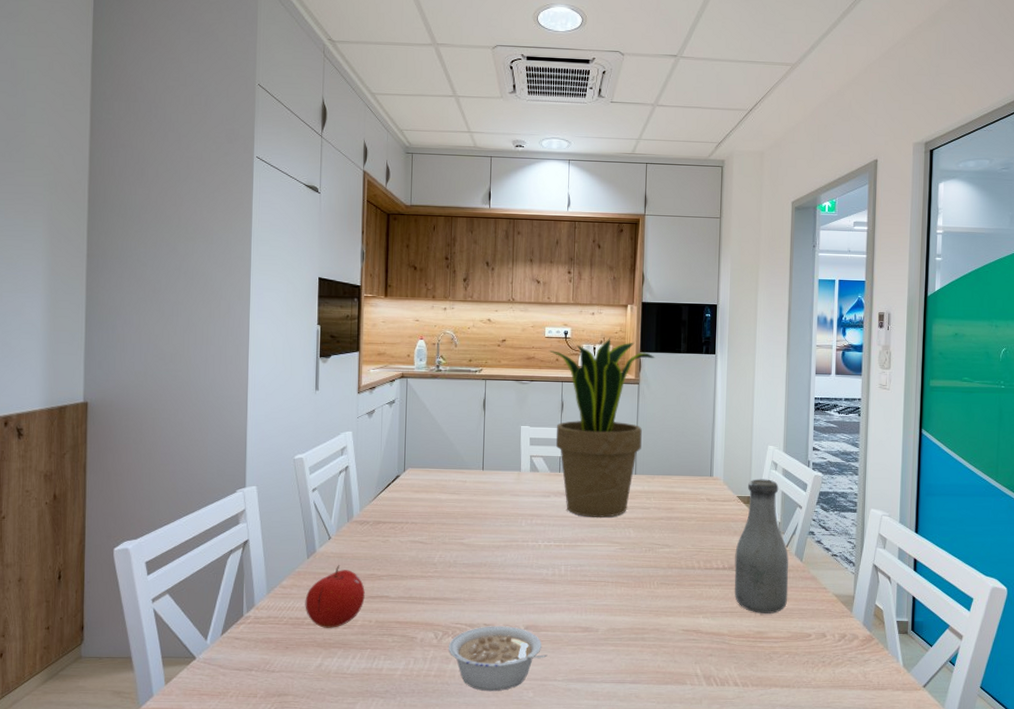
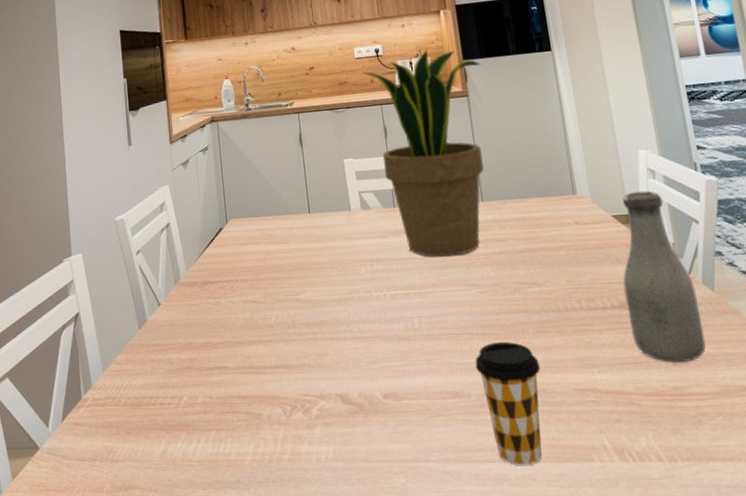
fruit: present [305,565,365,628] -> none [141,334,203,408]
legume: present [448,626,548,692] -> none [299,395,415,478]
coffee cup: none [606,589,658,687] -> present [475,341,542,466]

